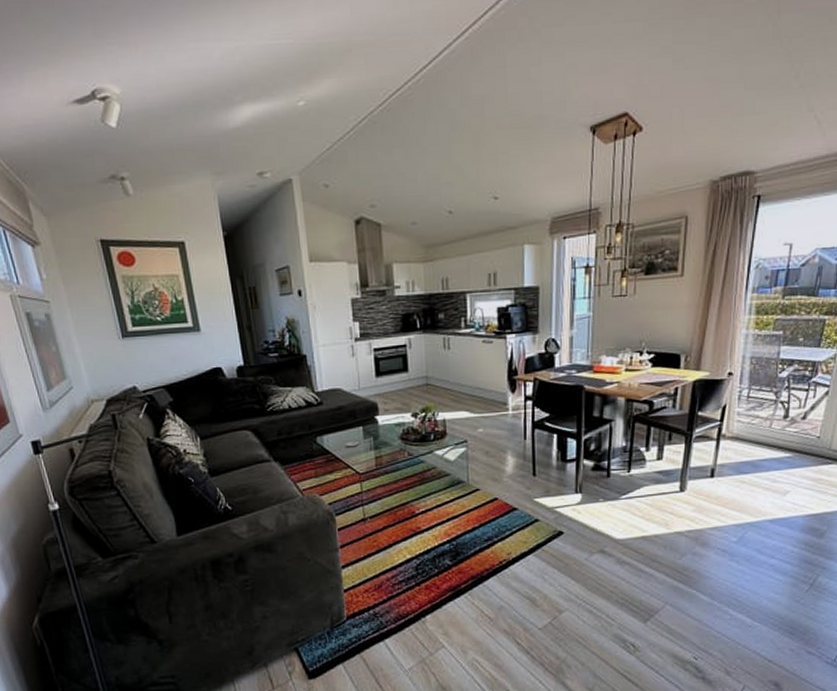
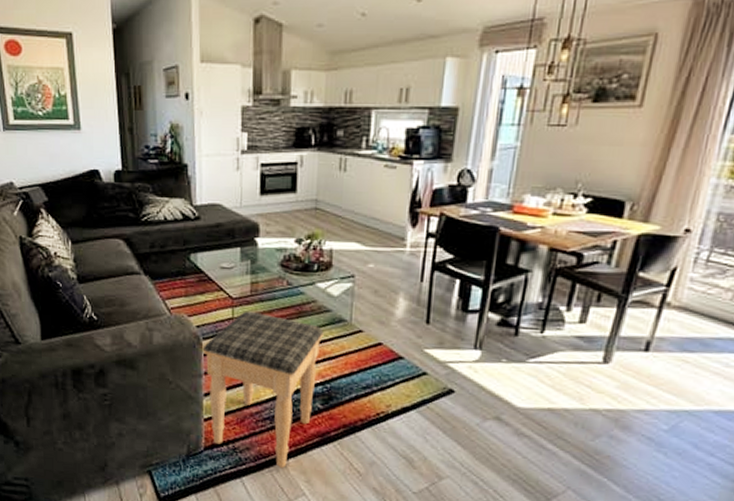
footstool: none [336,483,446,625] -> present [202,311,324,468]

